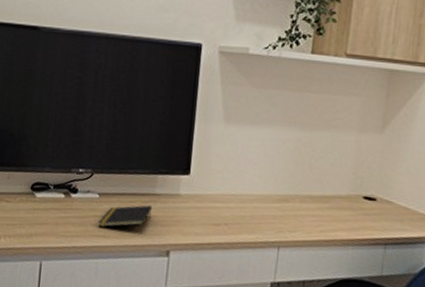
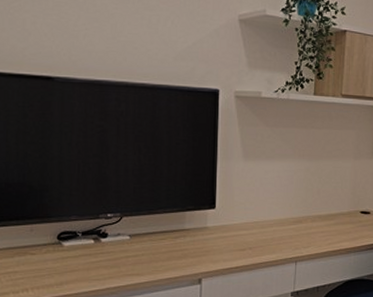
notepad: present [98,205,153,228] -> none [131,240,183,266]

